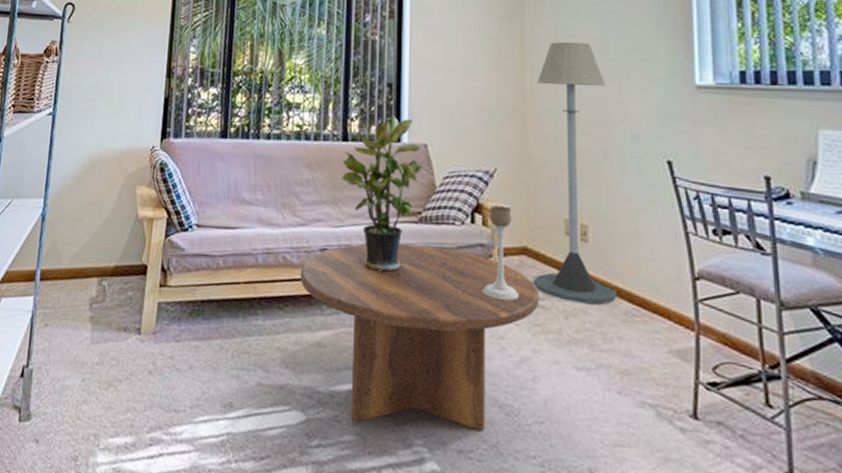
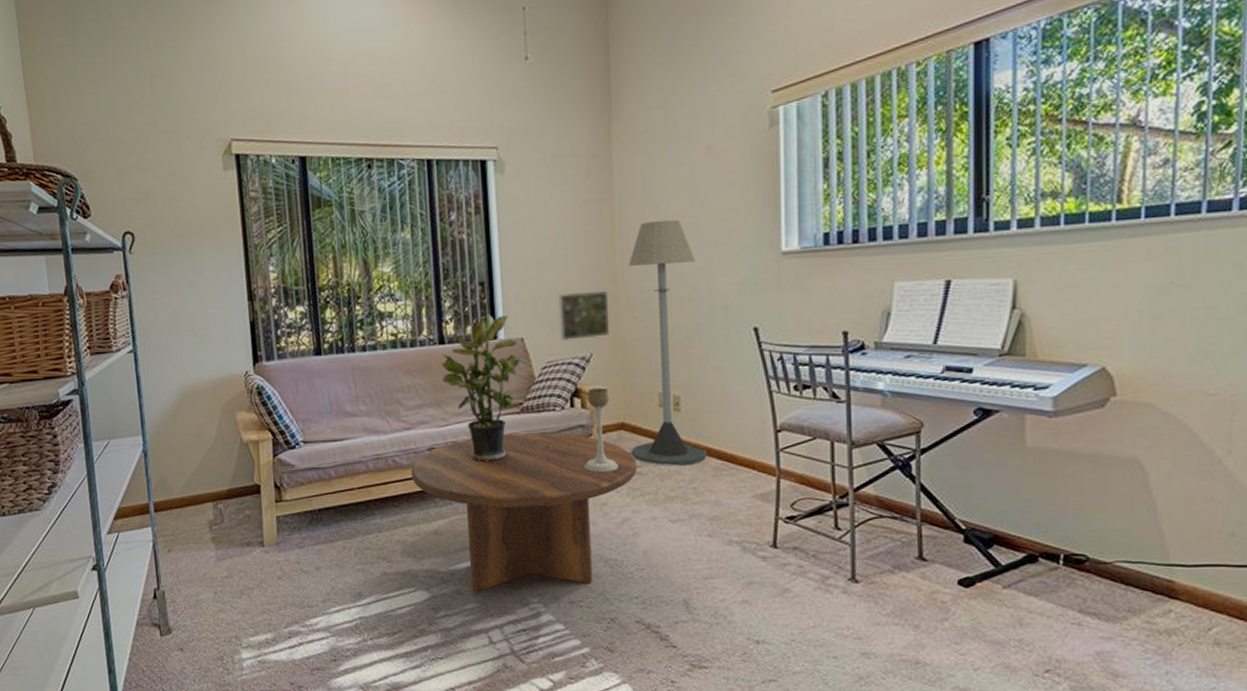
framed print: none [465,103,516,153] -> present [558,291,610,342]

